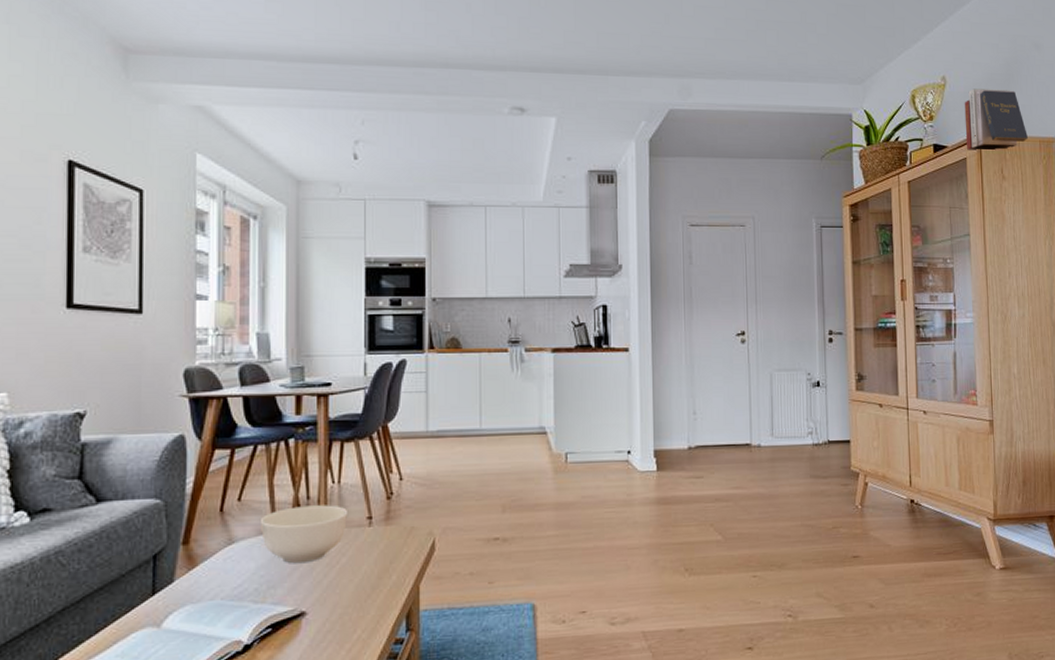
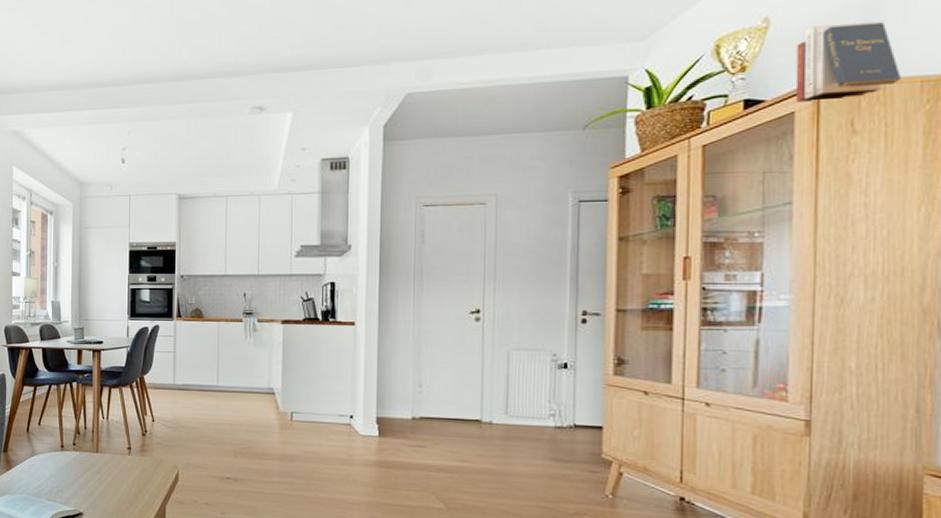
bowl: present [259,505,349,564] -> none [52,433,114,477]

